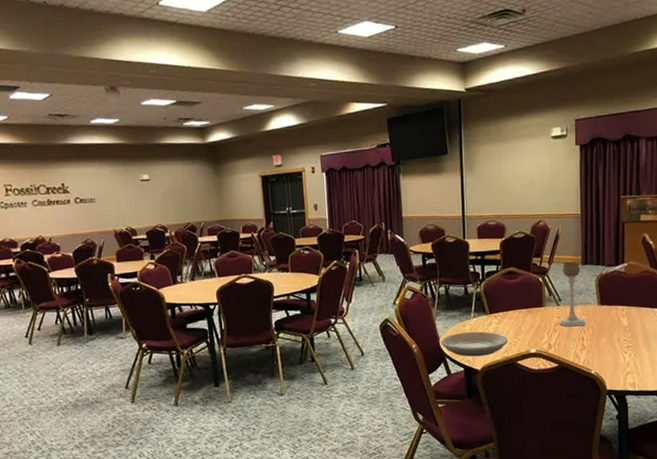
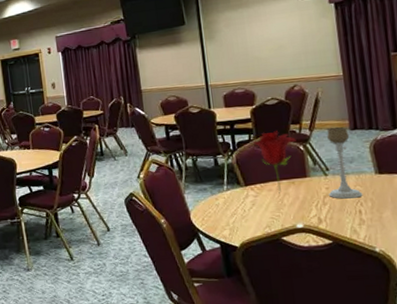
plate: present [441,331,508,357] -> none [191,205,270,233]
flower: none [499,263,537,321] -> present [252,131,296,193]

